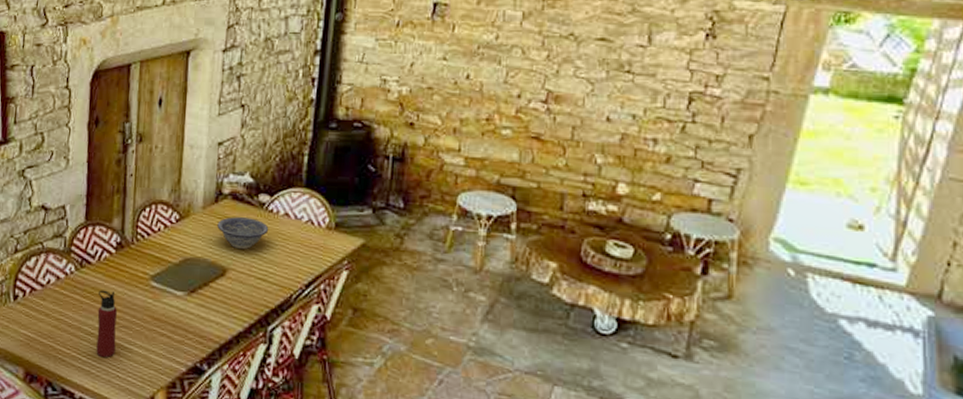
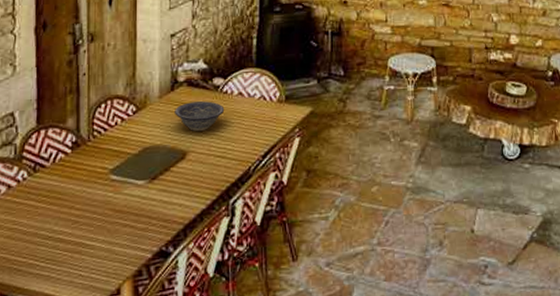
water bottle: present [96,290,117,358] -> none [54,190,77,260]

